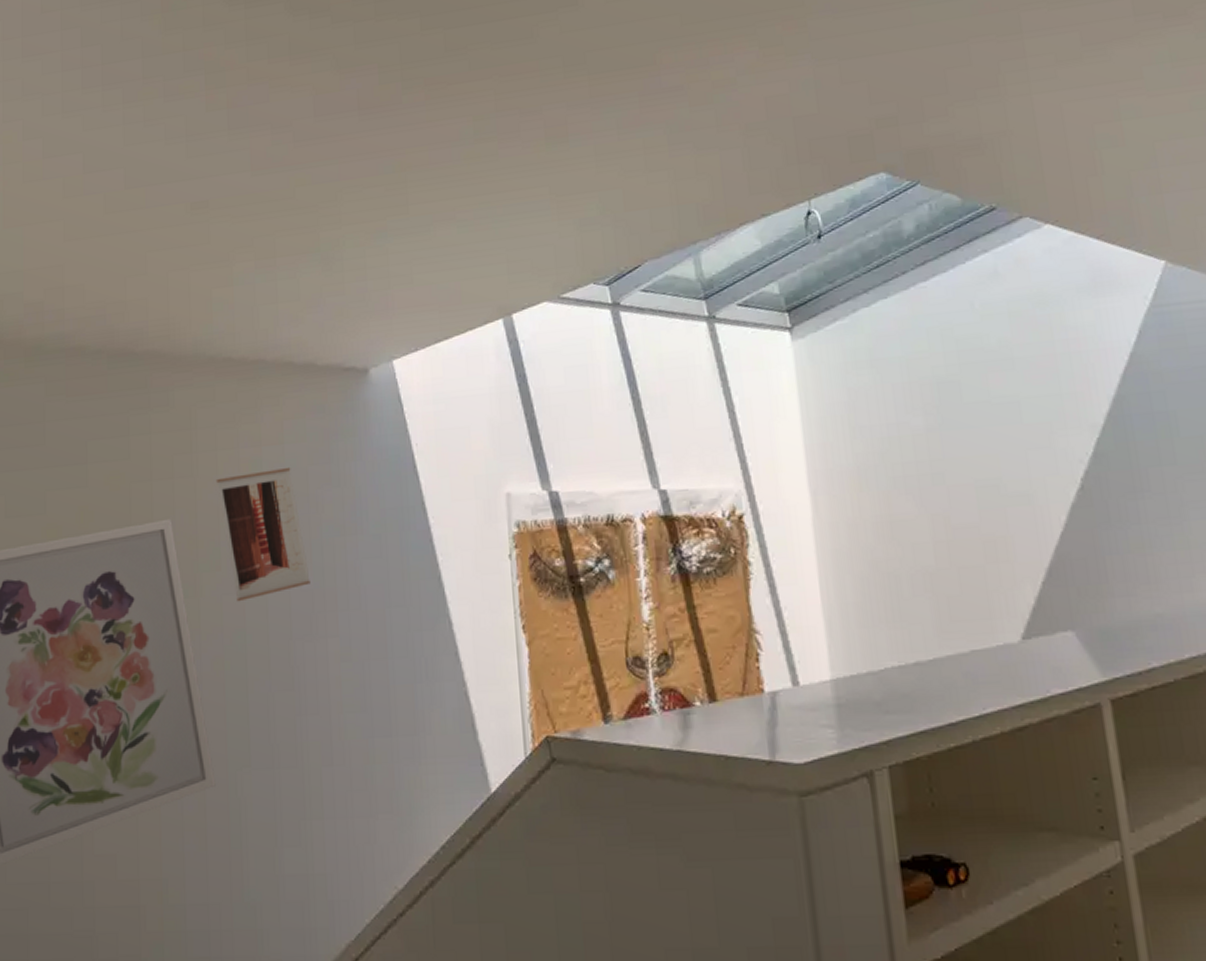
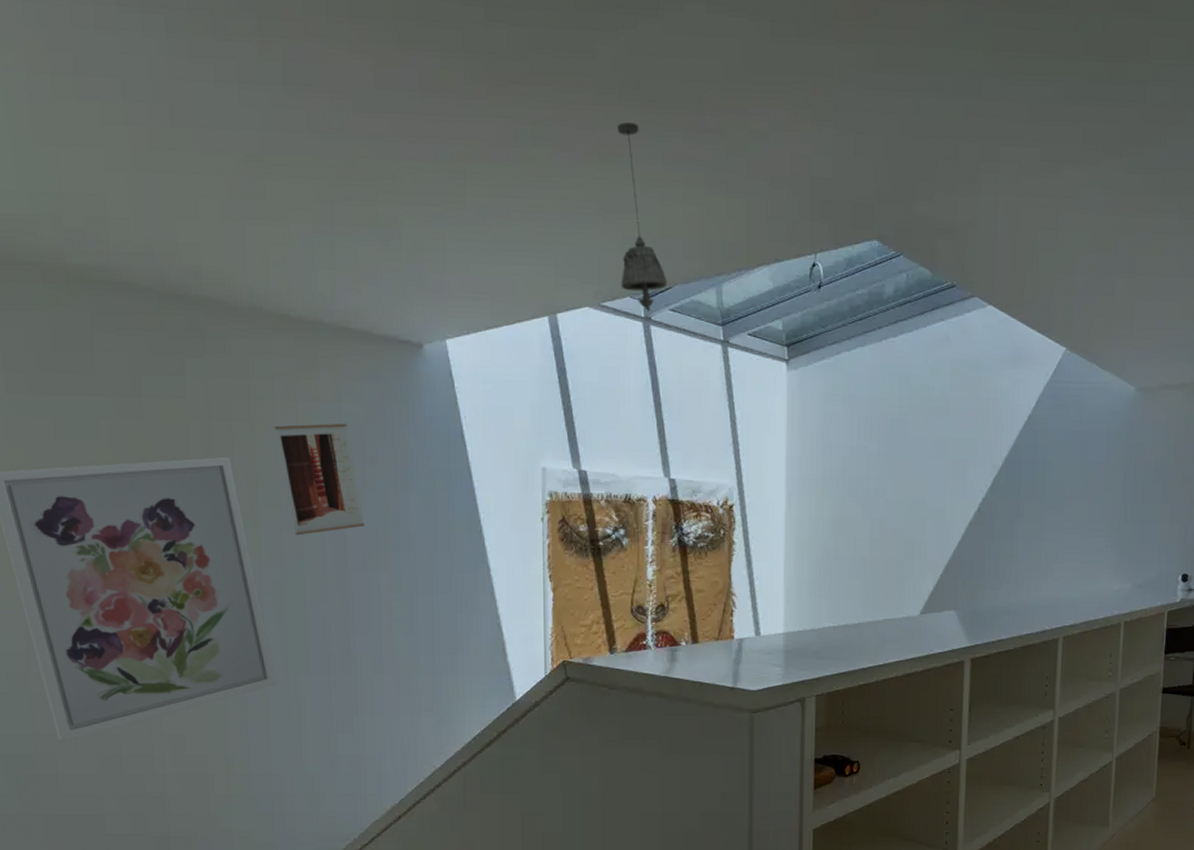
pendant light: none [564,98,635,297] -> present [617,122,667,312]

